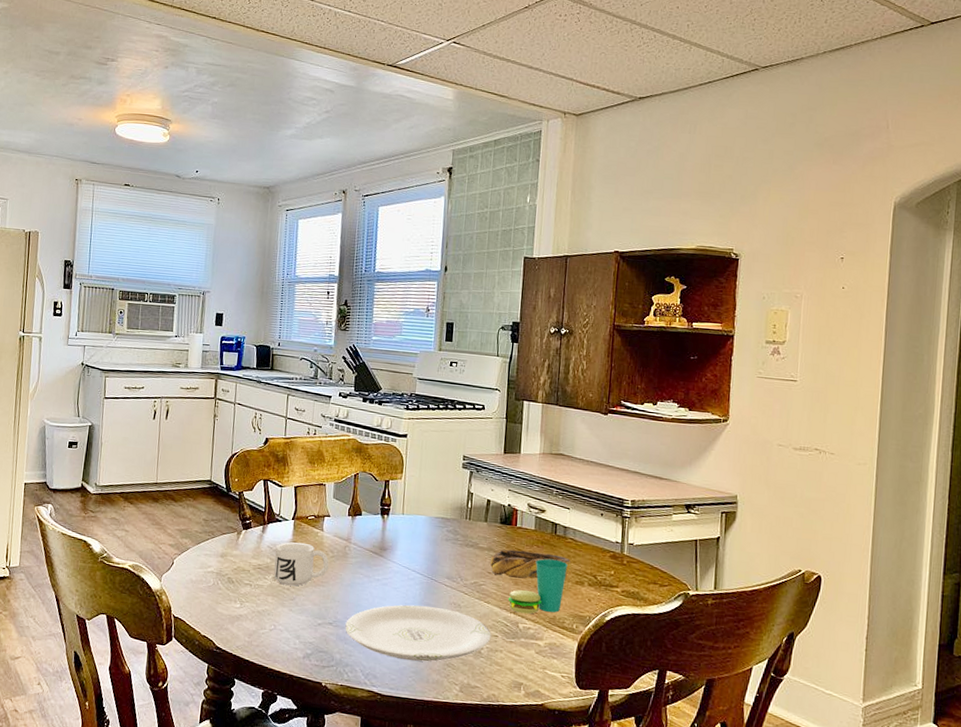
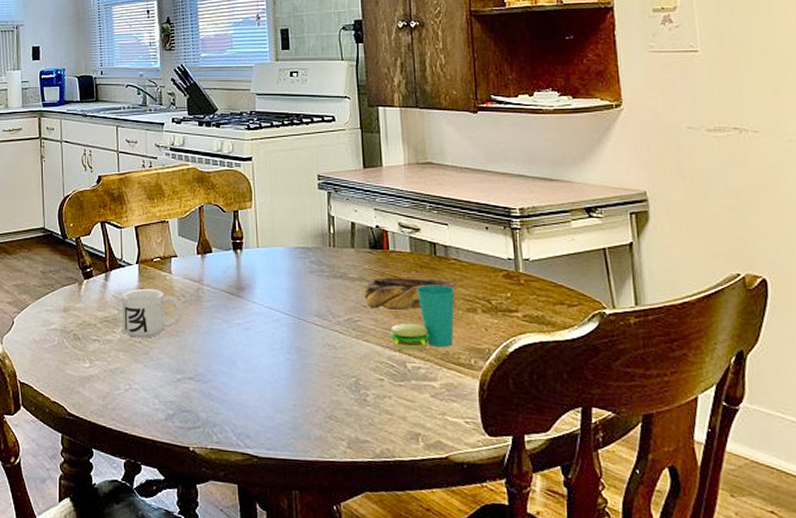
plate: present [345,604,491,662] -> none [208,350,376,416]

